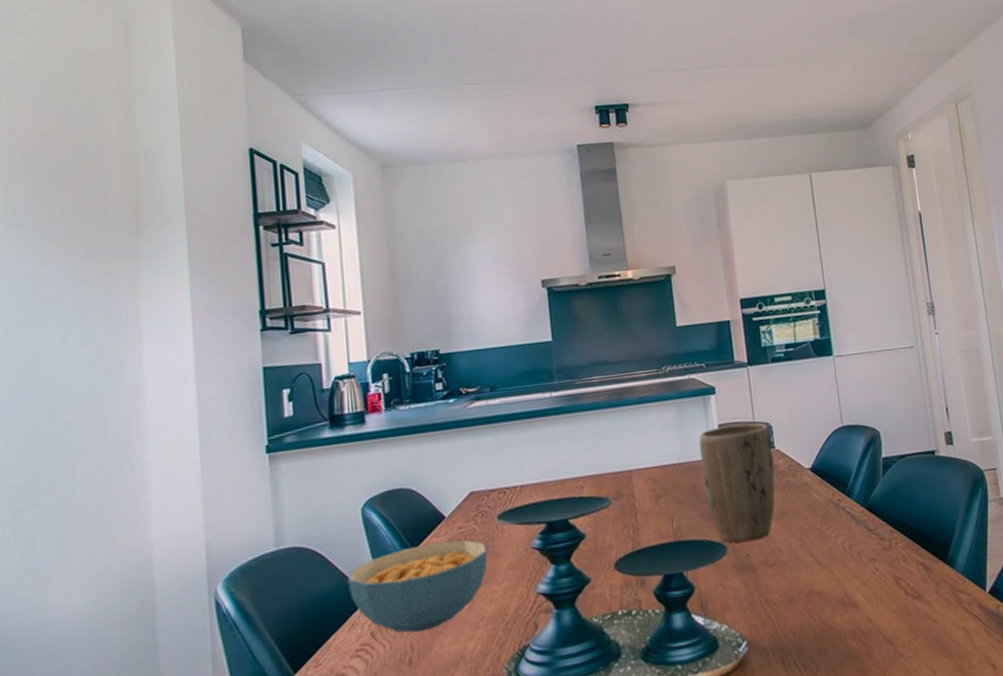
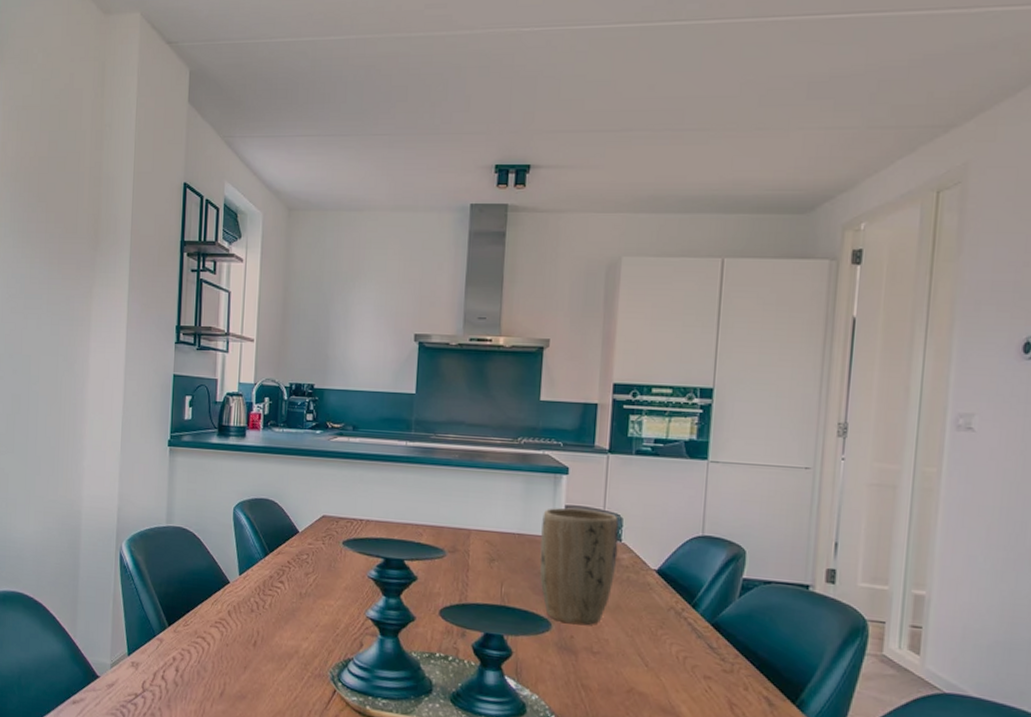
cereal bowl: present [347,540,488,633] -> none [215,550,330,622]

